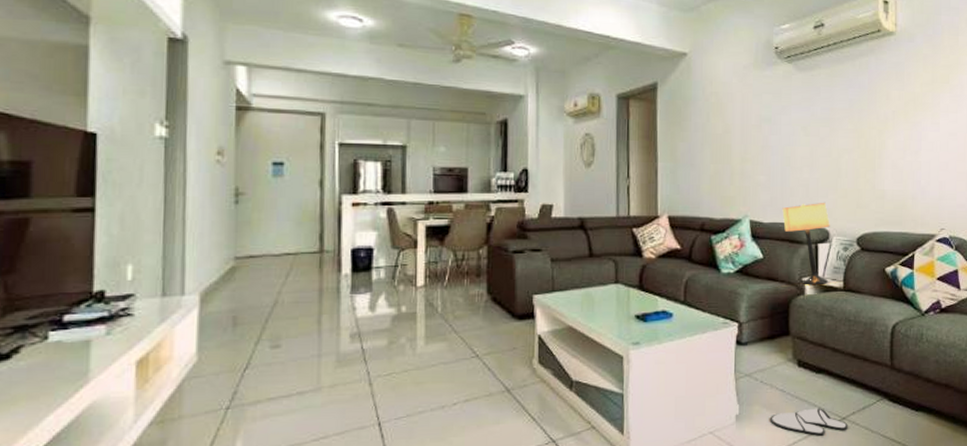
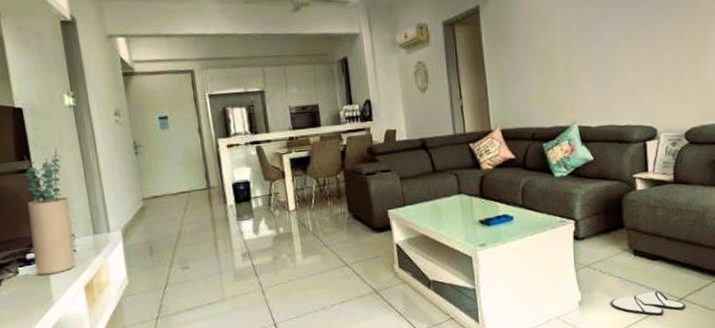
vase: none [72,186,137,344] -> present [23,148,76,275]
table lamp: present [782,202,830,285] -> none [609,101,658,181]

